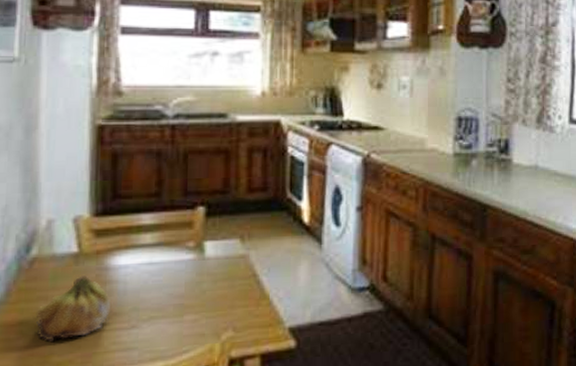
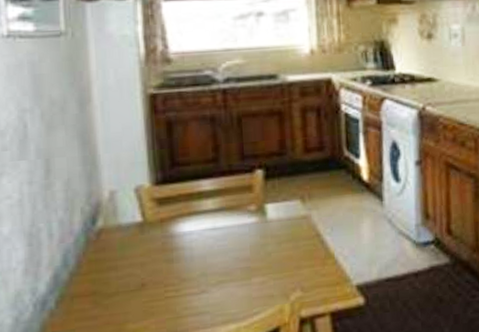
fruit: present [35,275,110,341] -> none [107,244,179,310]

